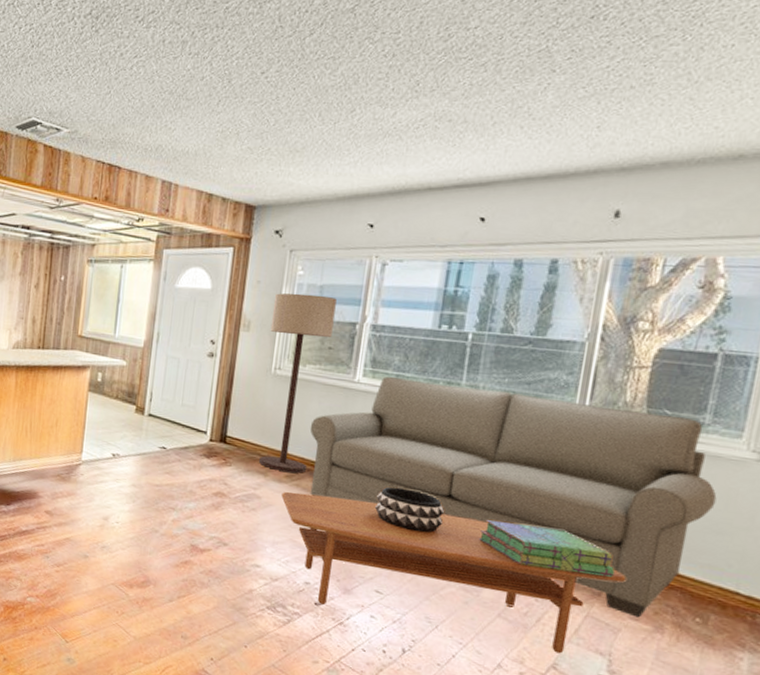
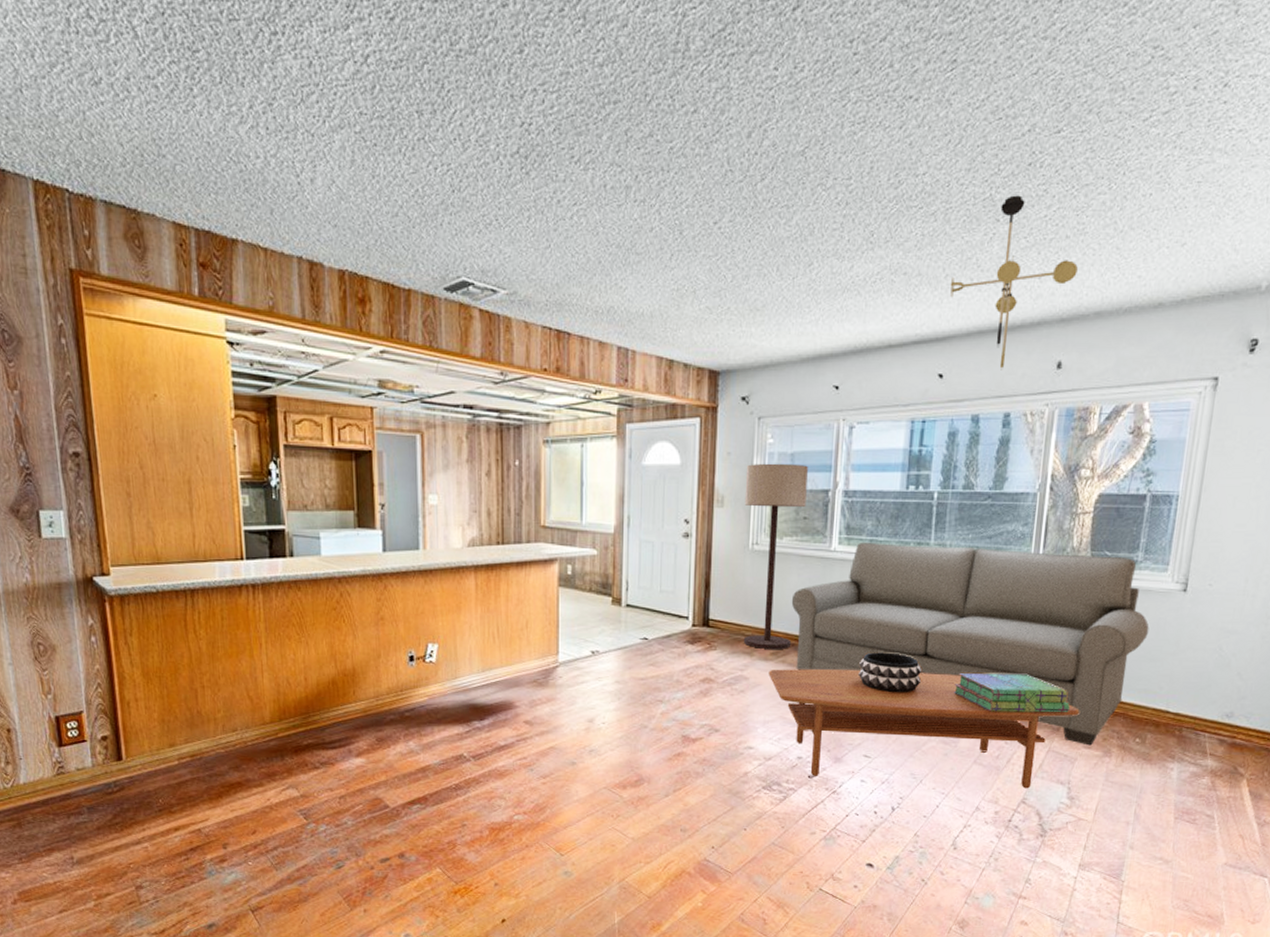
ceiling light fixture: none [497,47,643,217] -> present [950,195,1078,371]

